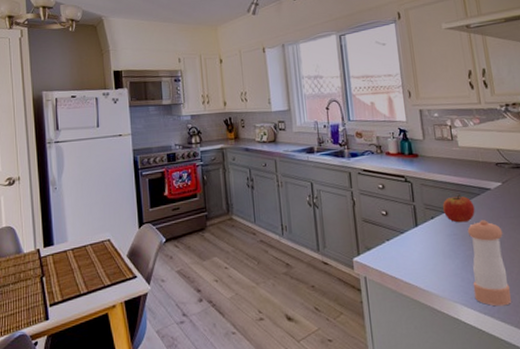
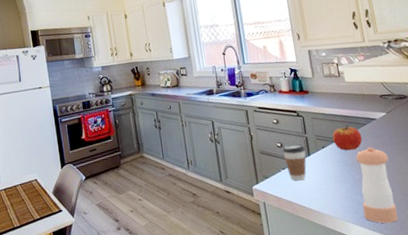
coffee cup: none [388,212,414,255] -> present [282,144,307,181]

